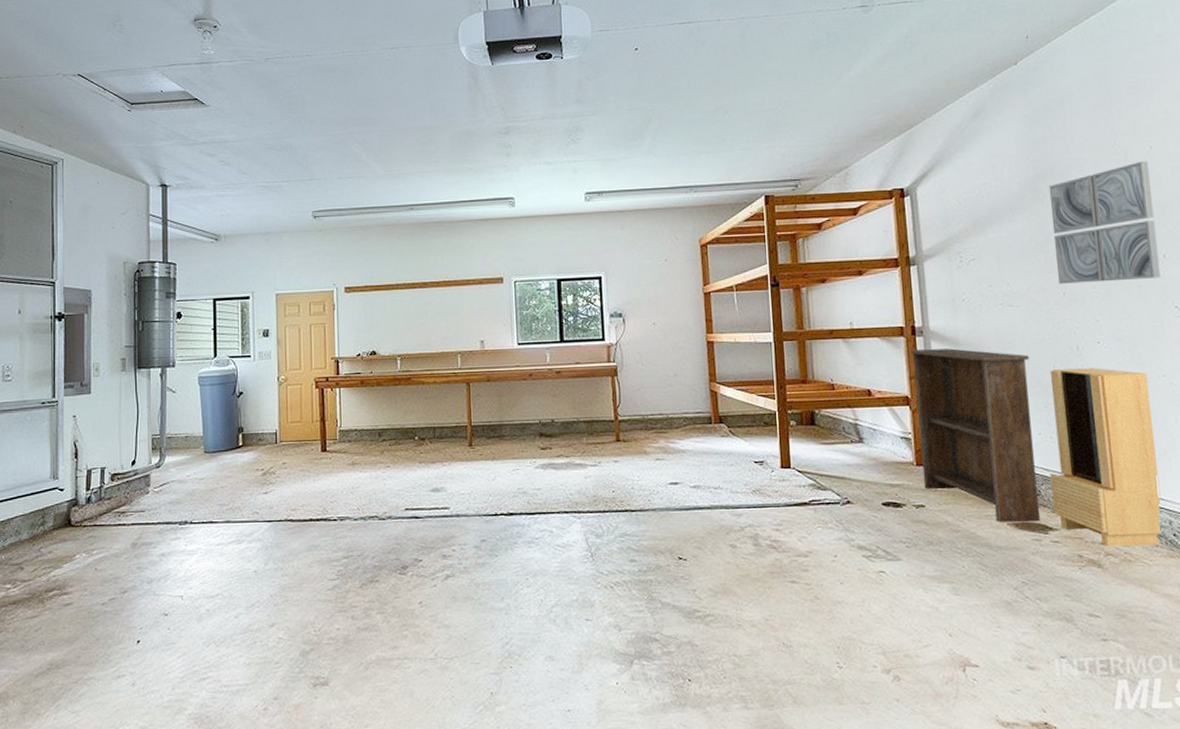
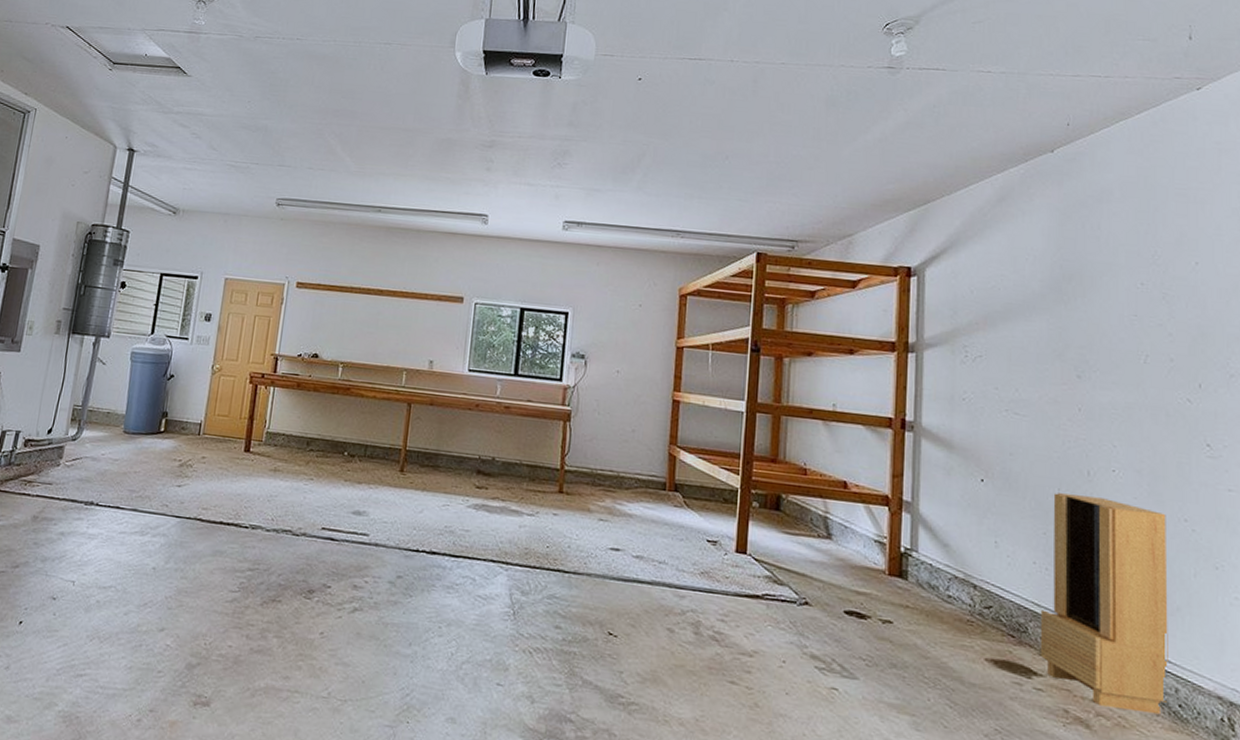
bookshelf: present [910,348,1041,522] -> none [894,445,1031,664]
wall art: present [1049,161,1161,284] -> none [1074,276,1193,410]

